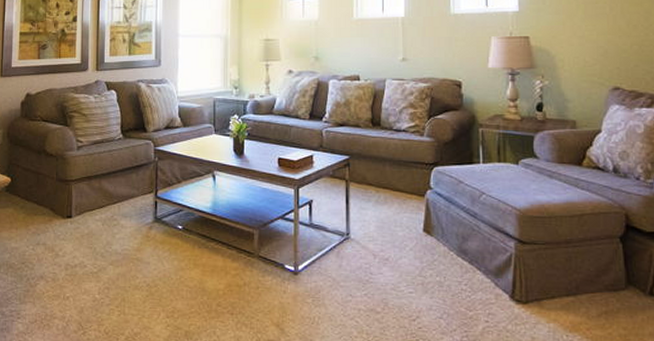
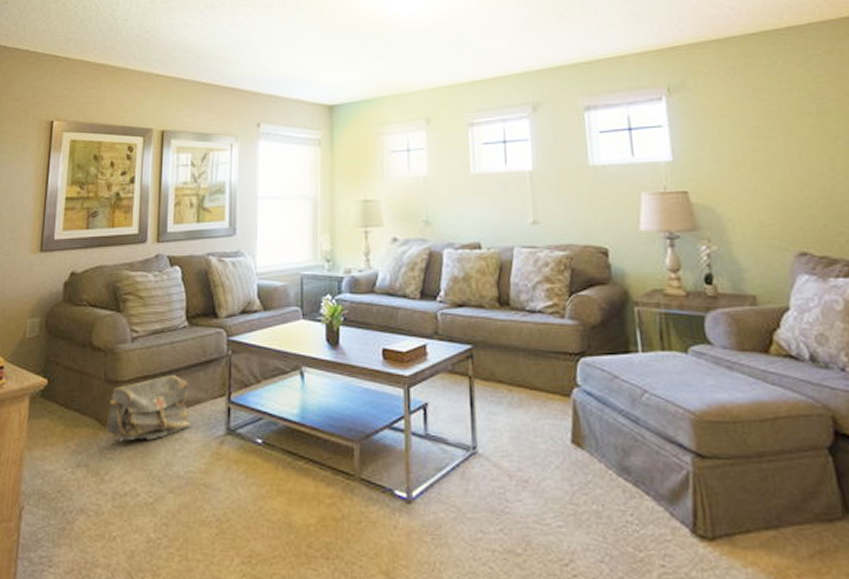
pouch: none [59,176,126,226] -> present [106,375,191,441]

